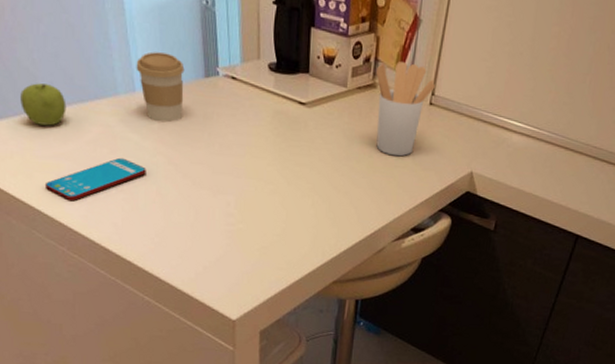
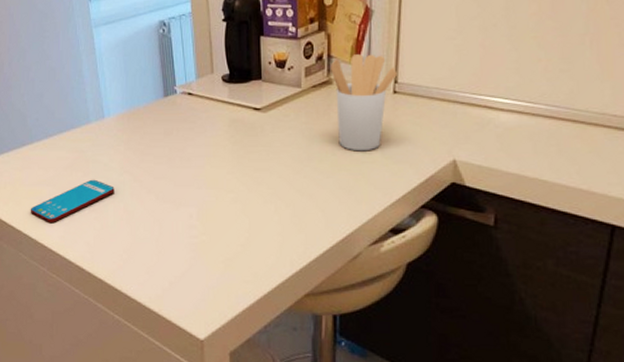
fruit: present [20,83,67,126] -> none [13,121,49,157]
coffee cup: present [136,51,185,123] -> none [104,80,146,143]

